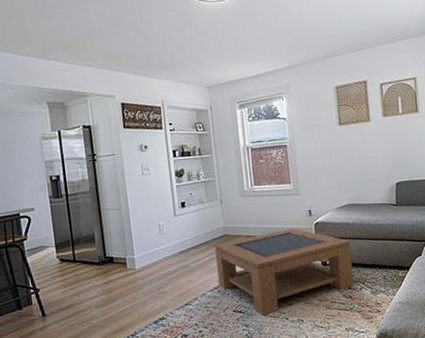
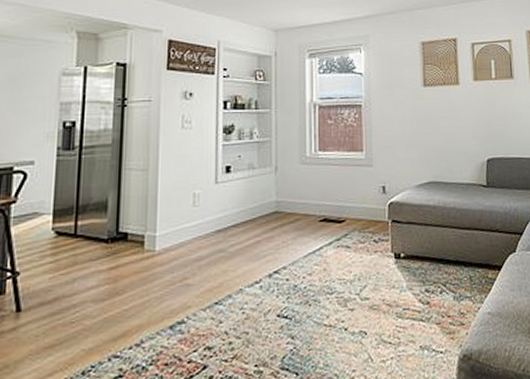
coffee table: present [215,228,354,316] -> none [262,208,433,324]

